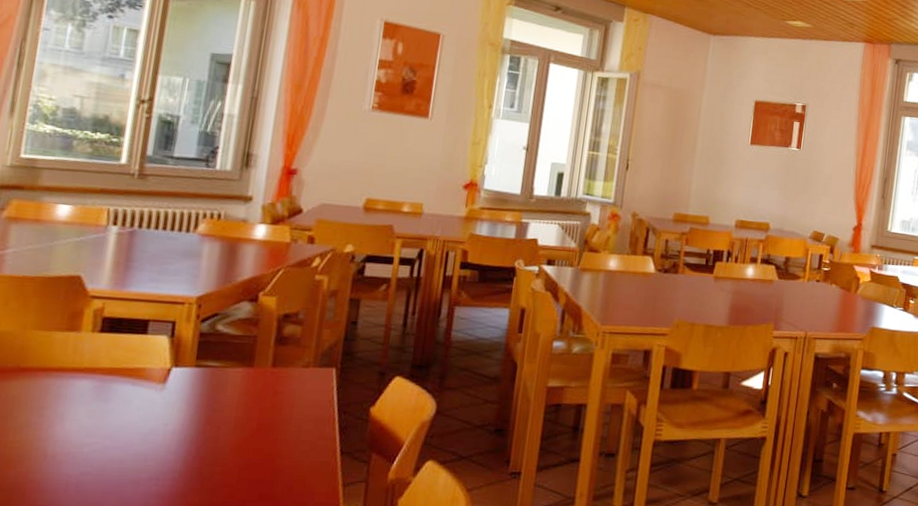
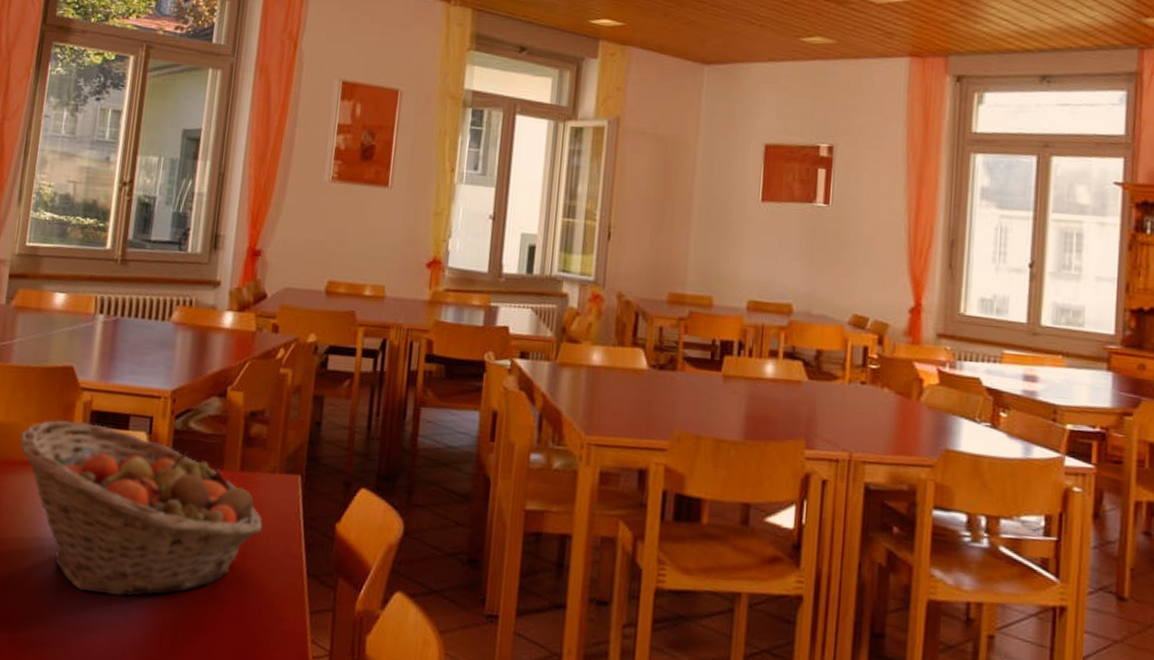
fruit basket: none [14,327,295,488] -> present [19,420,262,597]

